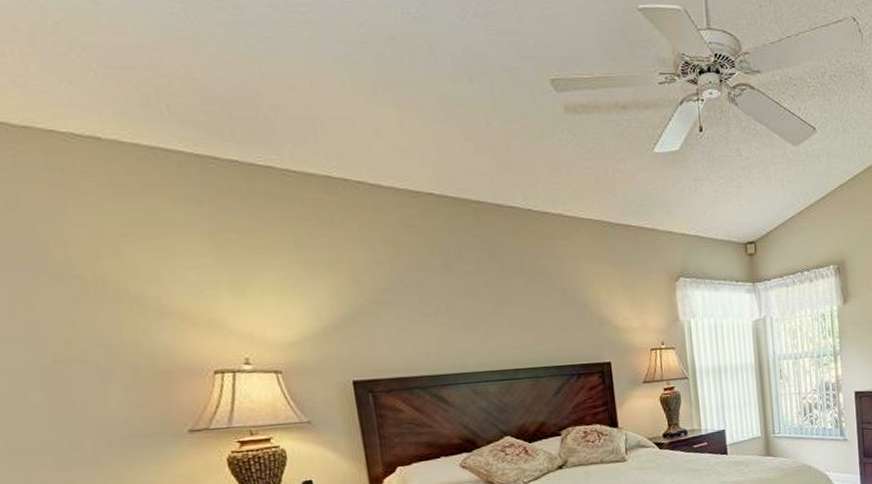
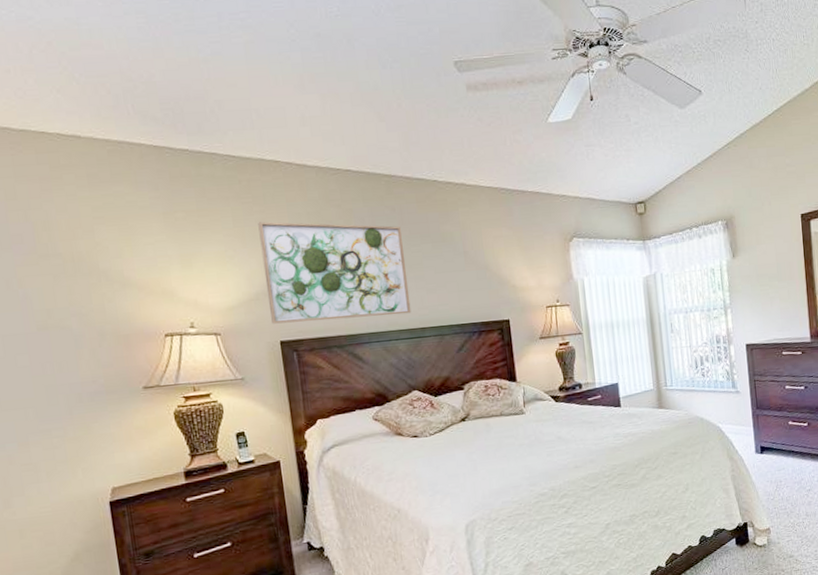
wall art: none [324,247,503,362] -> present [258,221,411,324]

